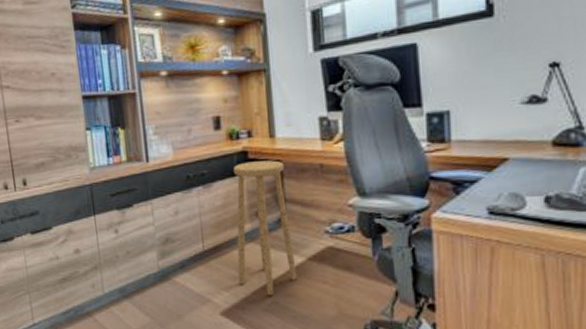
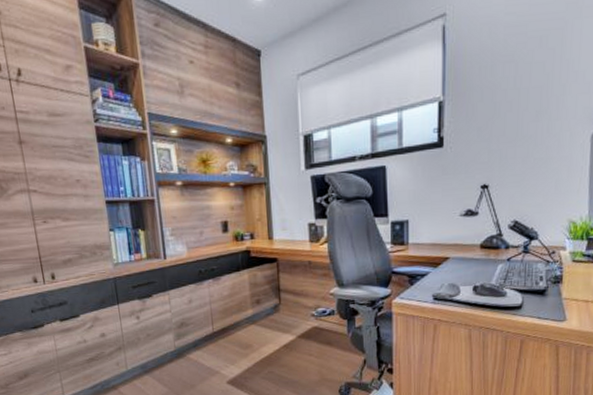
stool: present [233,160,297,296] -> none [238,258,289,367]

